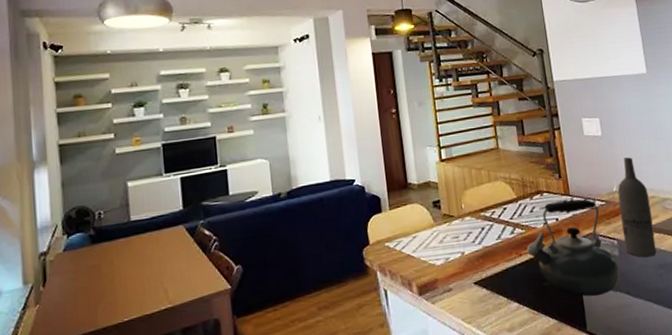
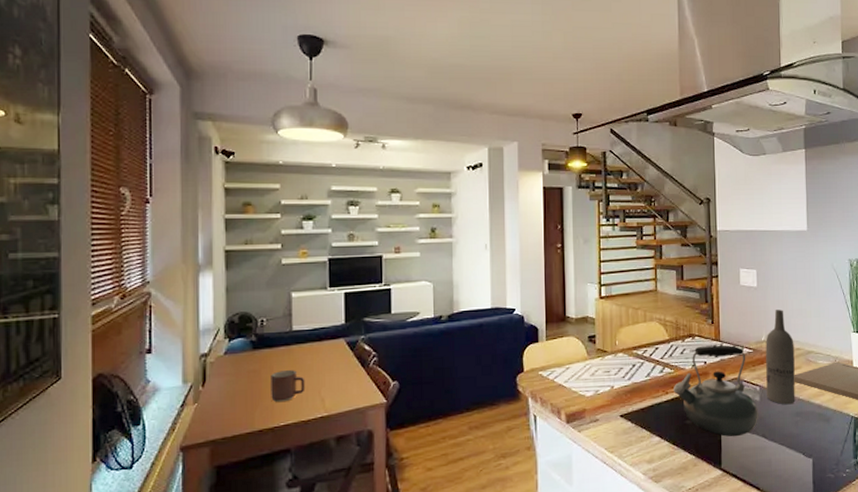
mug: none [111,262,148,298] -> present [271,370,306,403]

